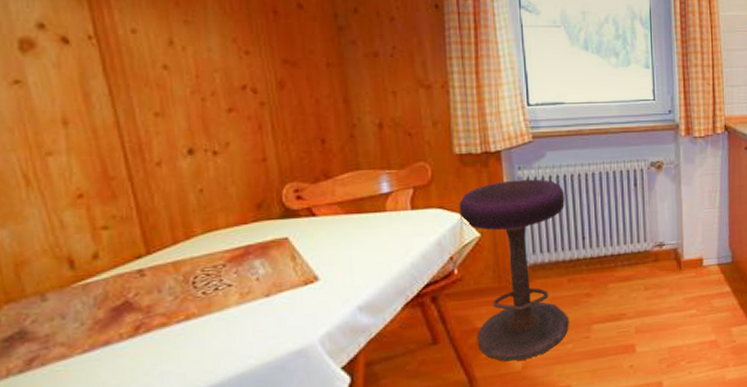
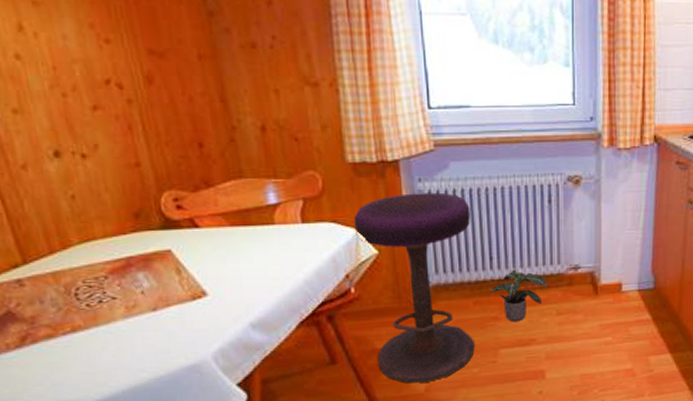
potted plant: none [583,247,636,298] -> present [490,269,548,323]

